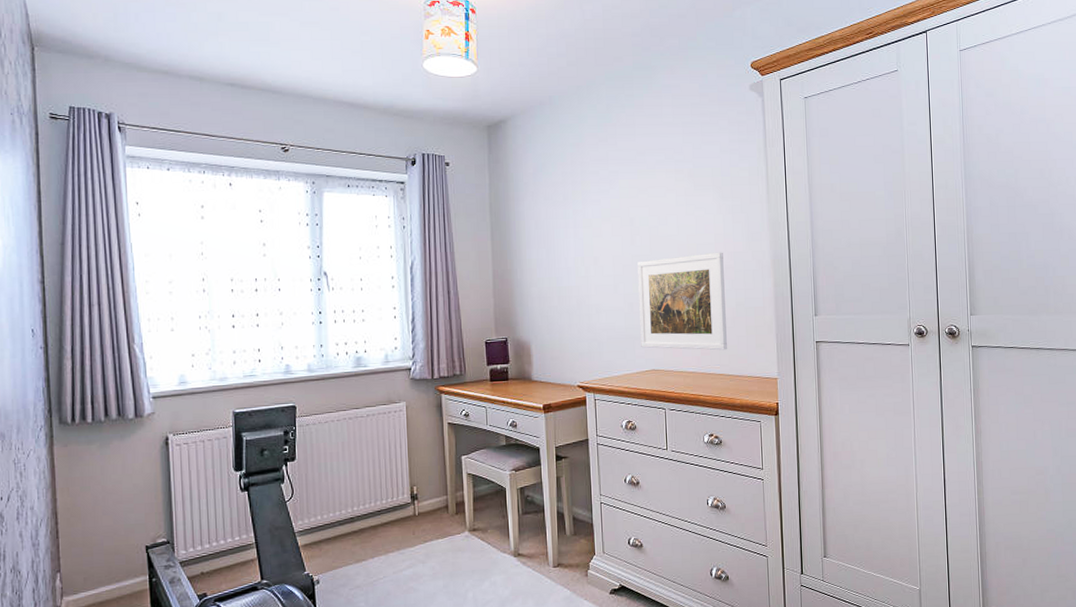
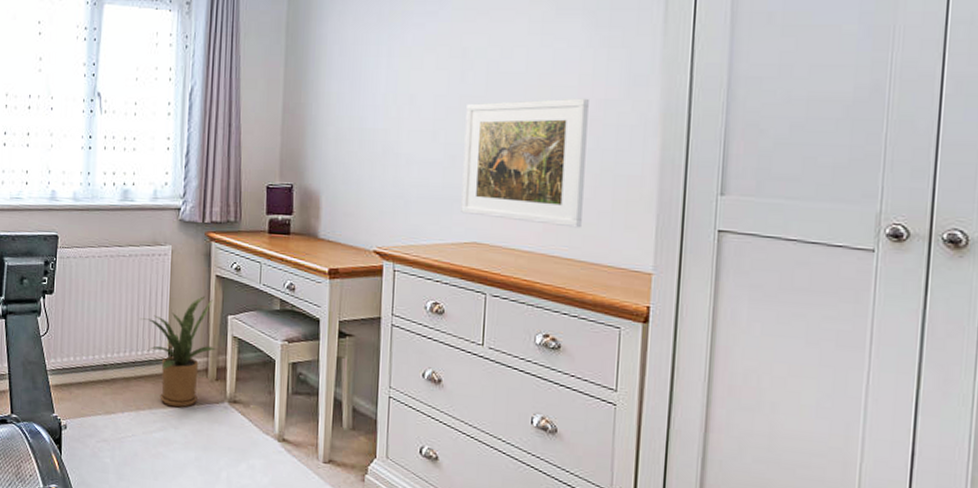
house plant: none [382,442,454,545] -> present [140,296,216,408]

